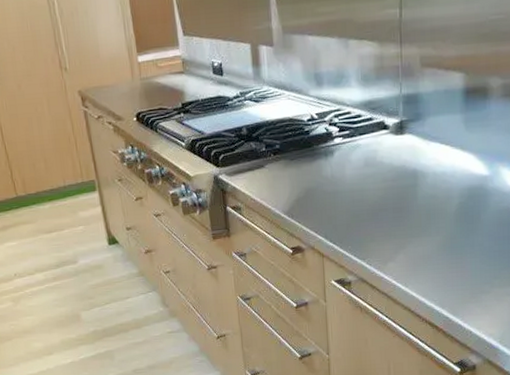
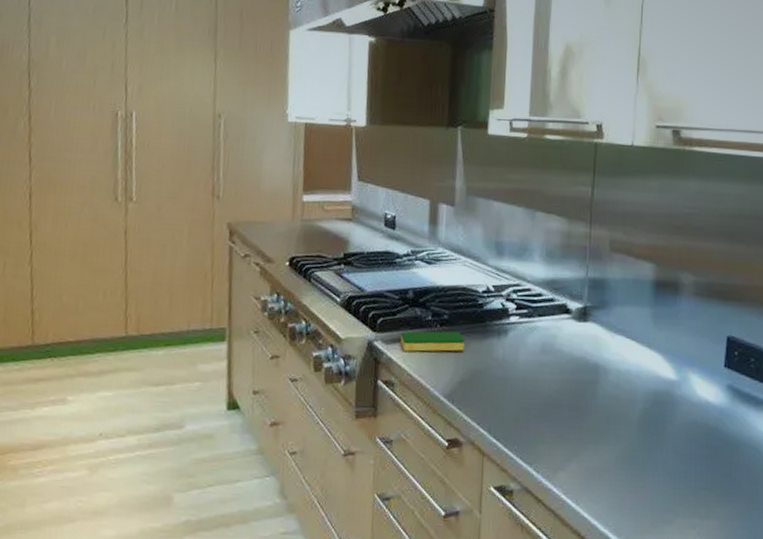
dish sponge: none [241,158,298,180] -> present [401,331,466,352]

